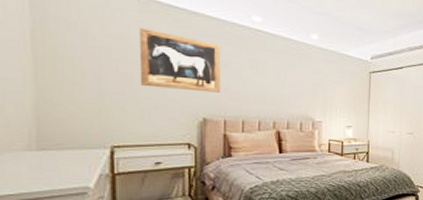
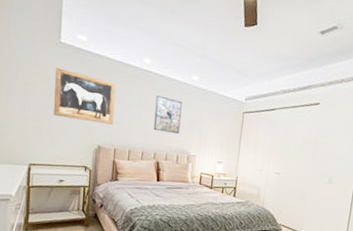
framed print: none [270,57,302,99] -> present [153,95,182,134]

